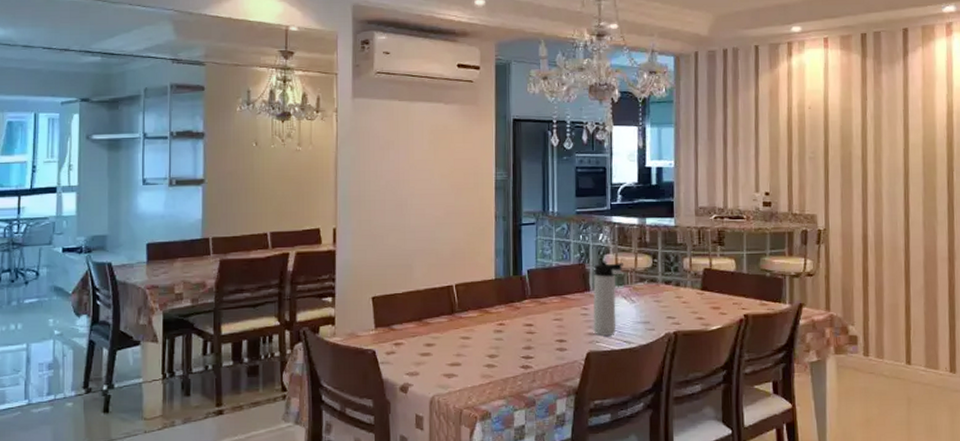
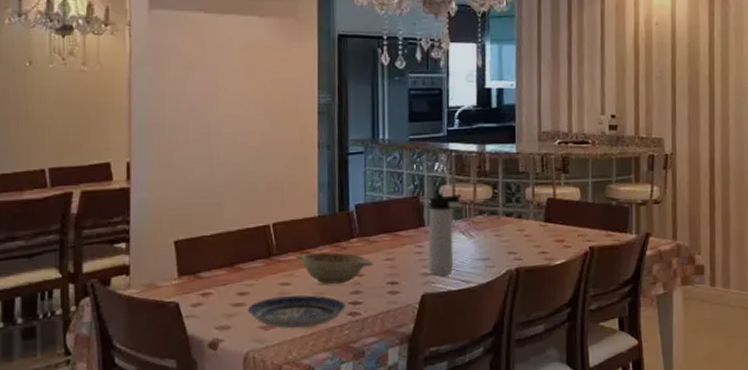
plate: none [433,348,519,378] -> present [247,295,346,329]
decorative bowl: none [474,312,544,339] -> present [295,252,373,284]

